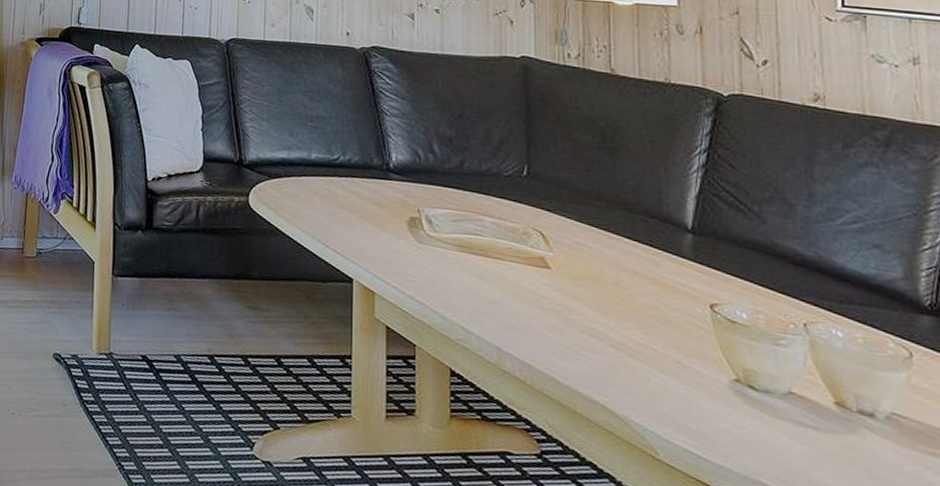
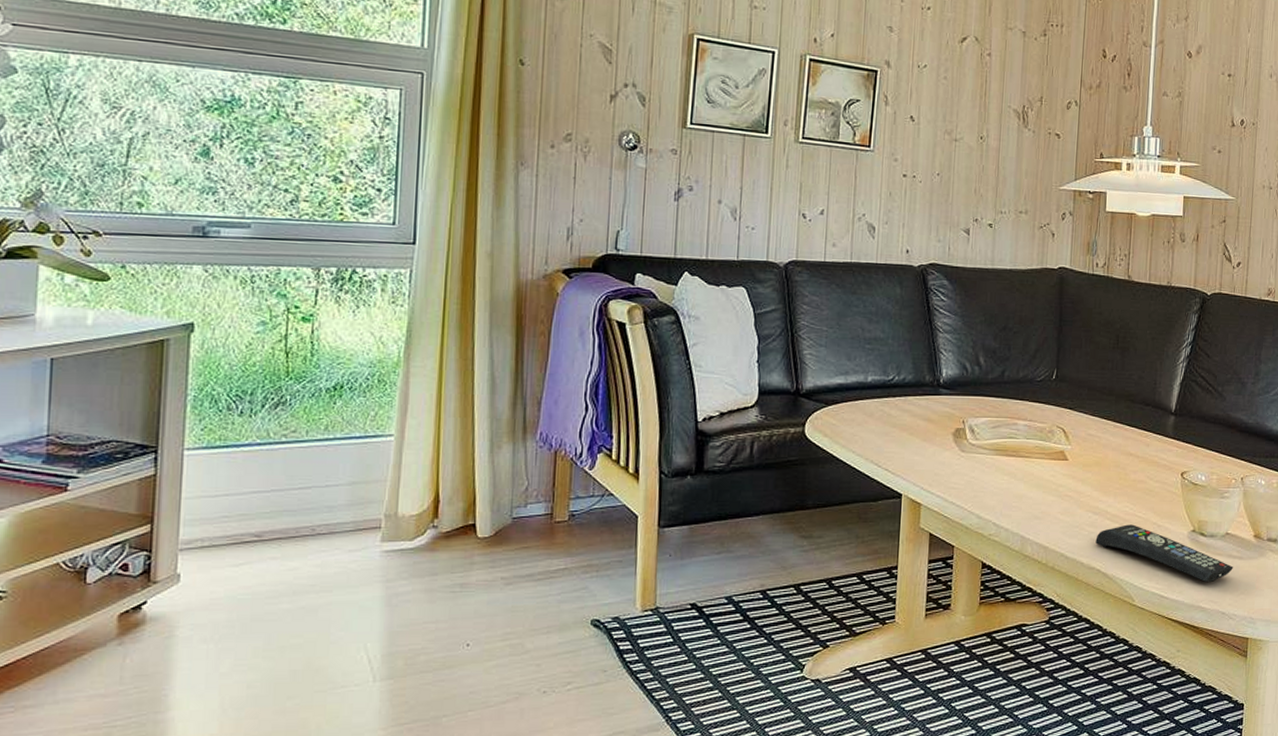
remote control: none [596,356,806,452] -> present [1095,524,1233,582]

